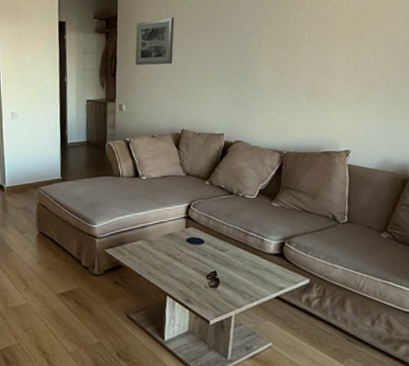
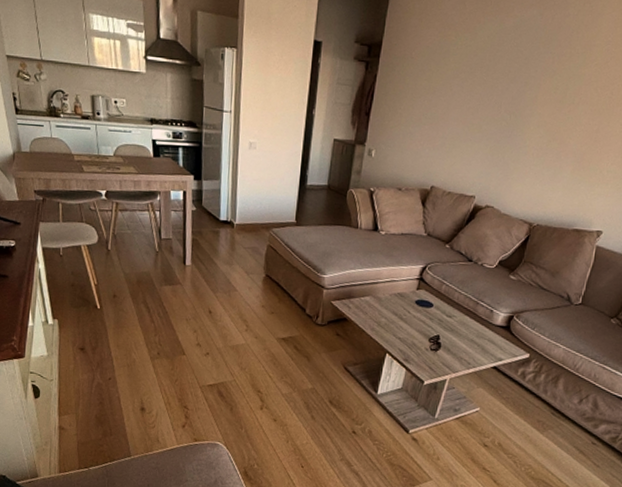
wall art: present [135,17,175,66] -> none [394,53,447,110]

